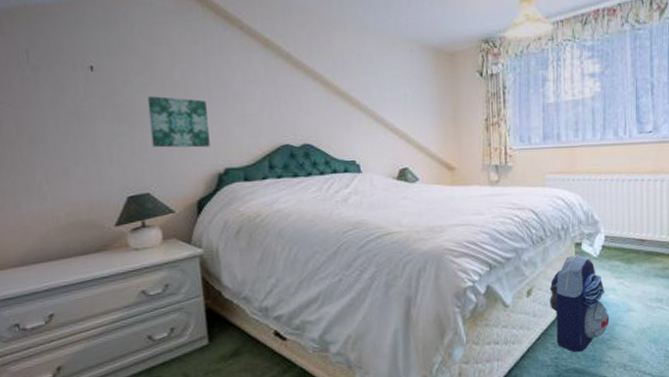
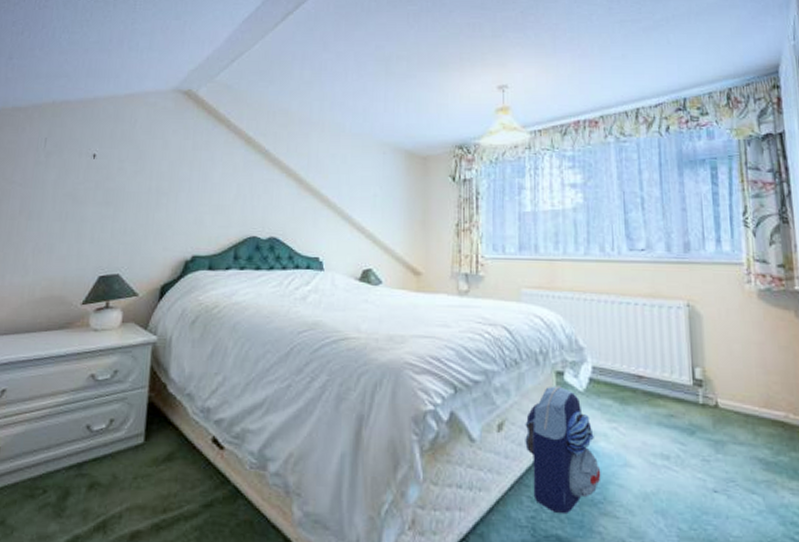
wall art: present [147,96,210,148] -> none [131,184,187,234]

